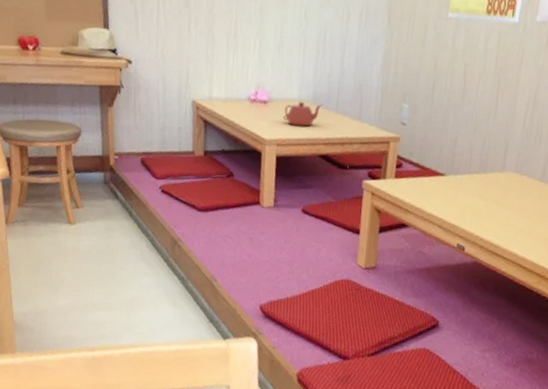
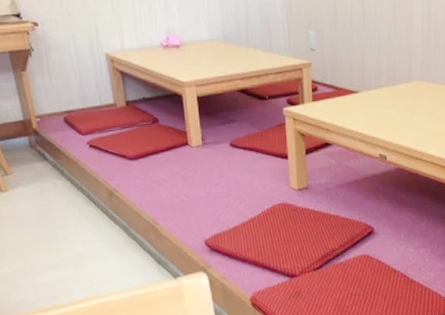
teapot: present [283,101,323,127] -> none [197,41,234,65]

